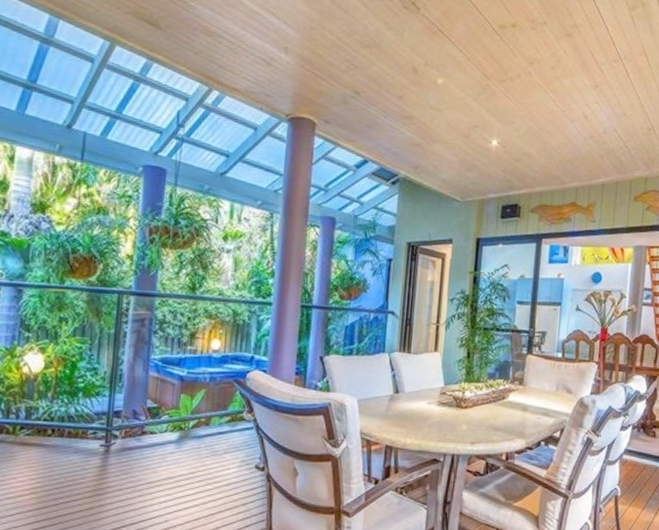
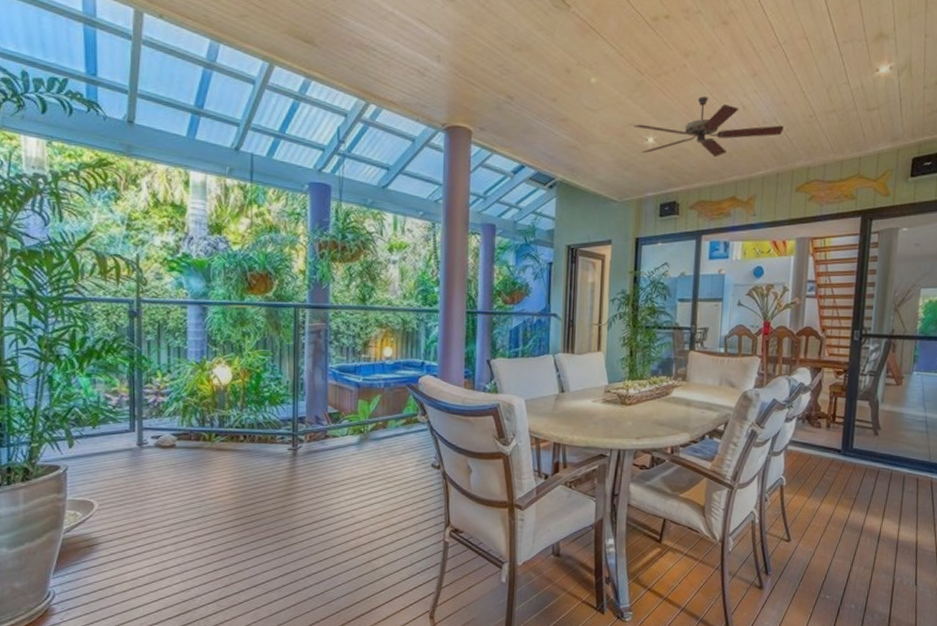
ceiling fan: none [478,103,623,163] -> present [634,96,784,158]

